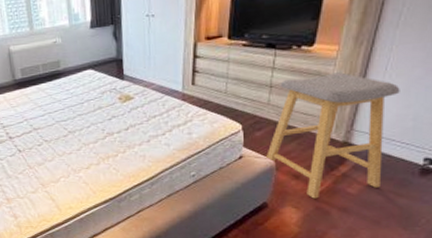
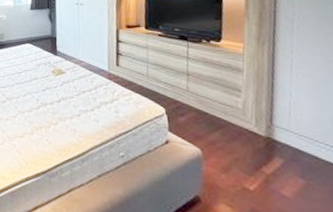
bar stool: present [265,72,400,199] -> none [191,67,315,198]

